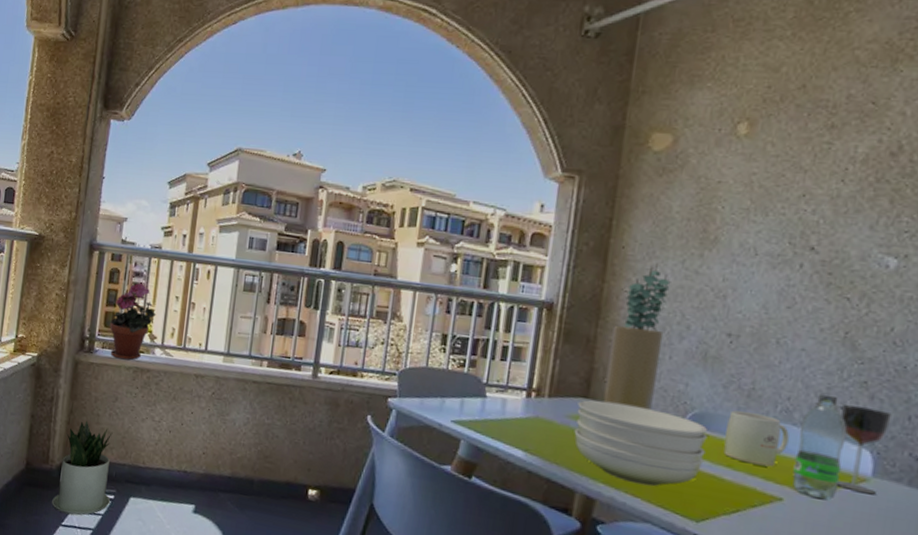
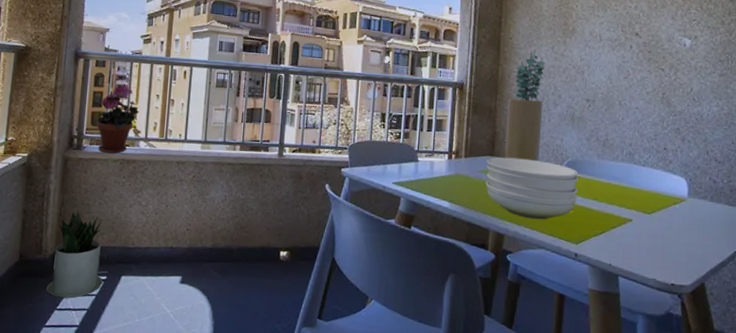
mug: present [723,410,789,467] -> none [590,157,633,197]
bottle: present [792,393,848,501] -> none [637,139,670,218]
wineglass: present [835,405,892,494] -> none [664,146,696,210]

